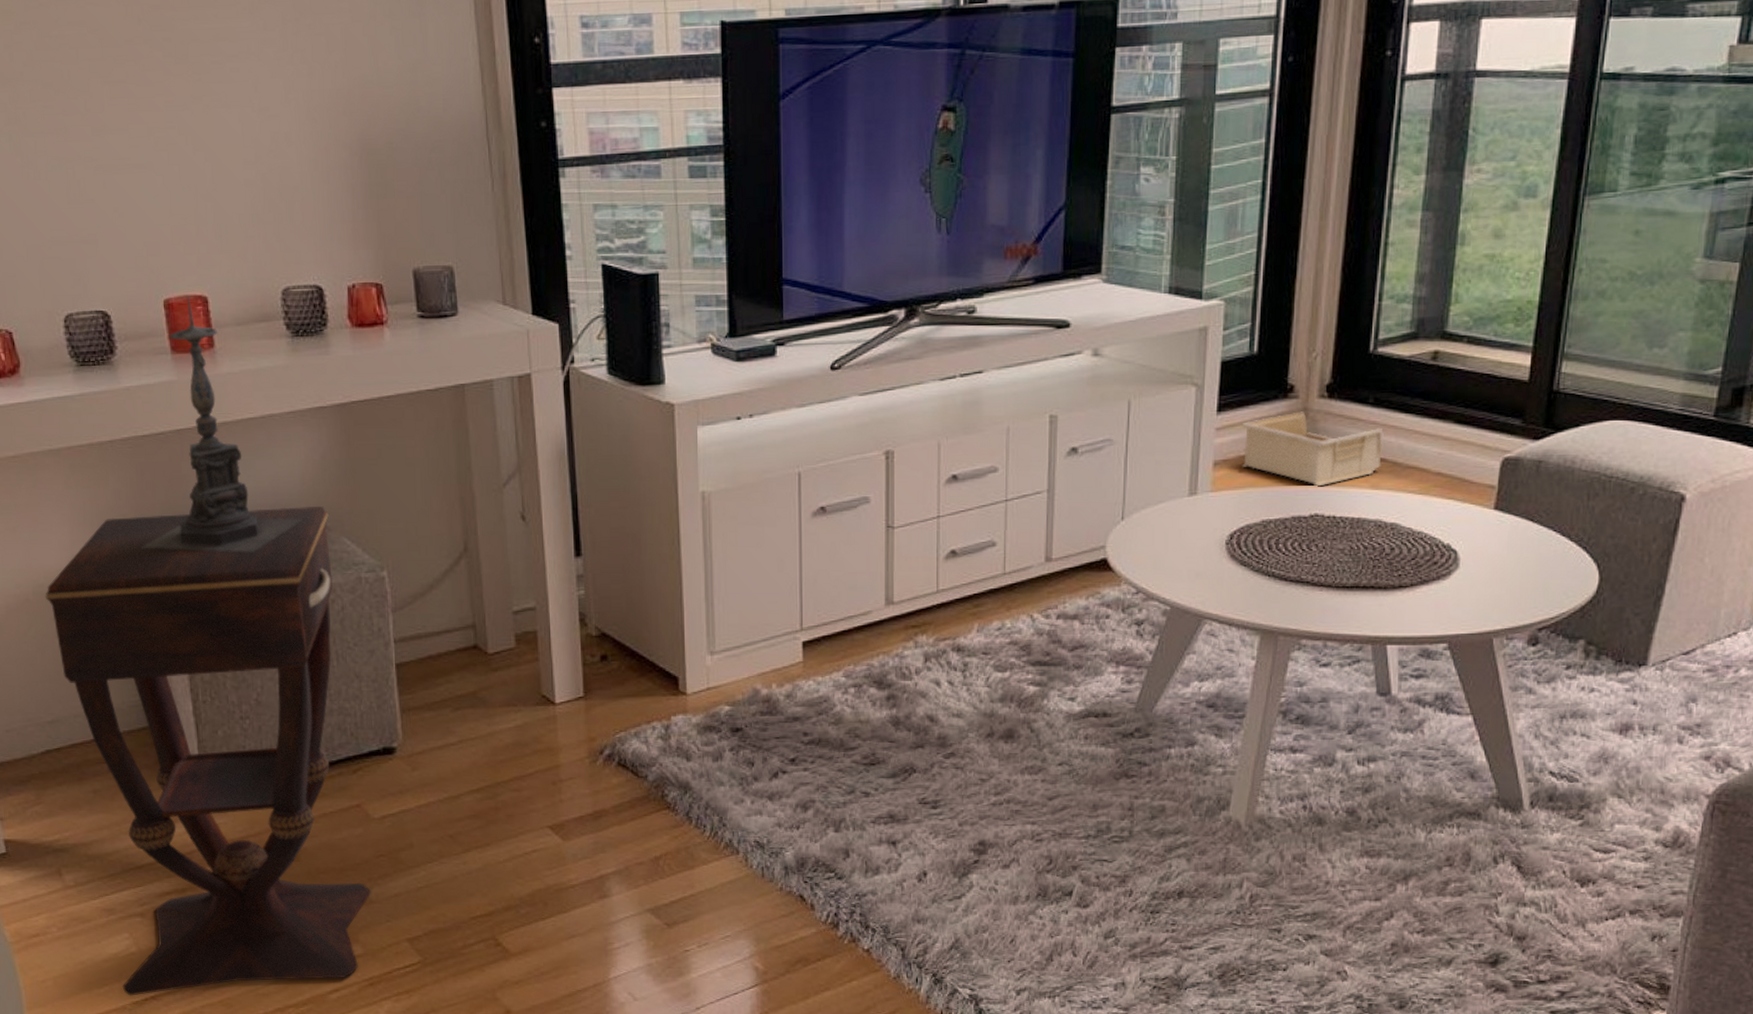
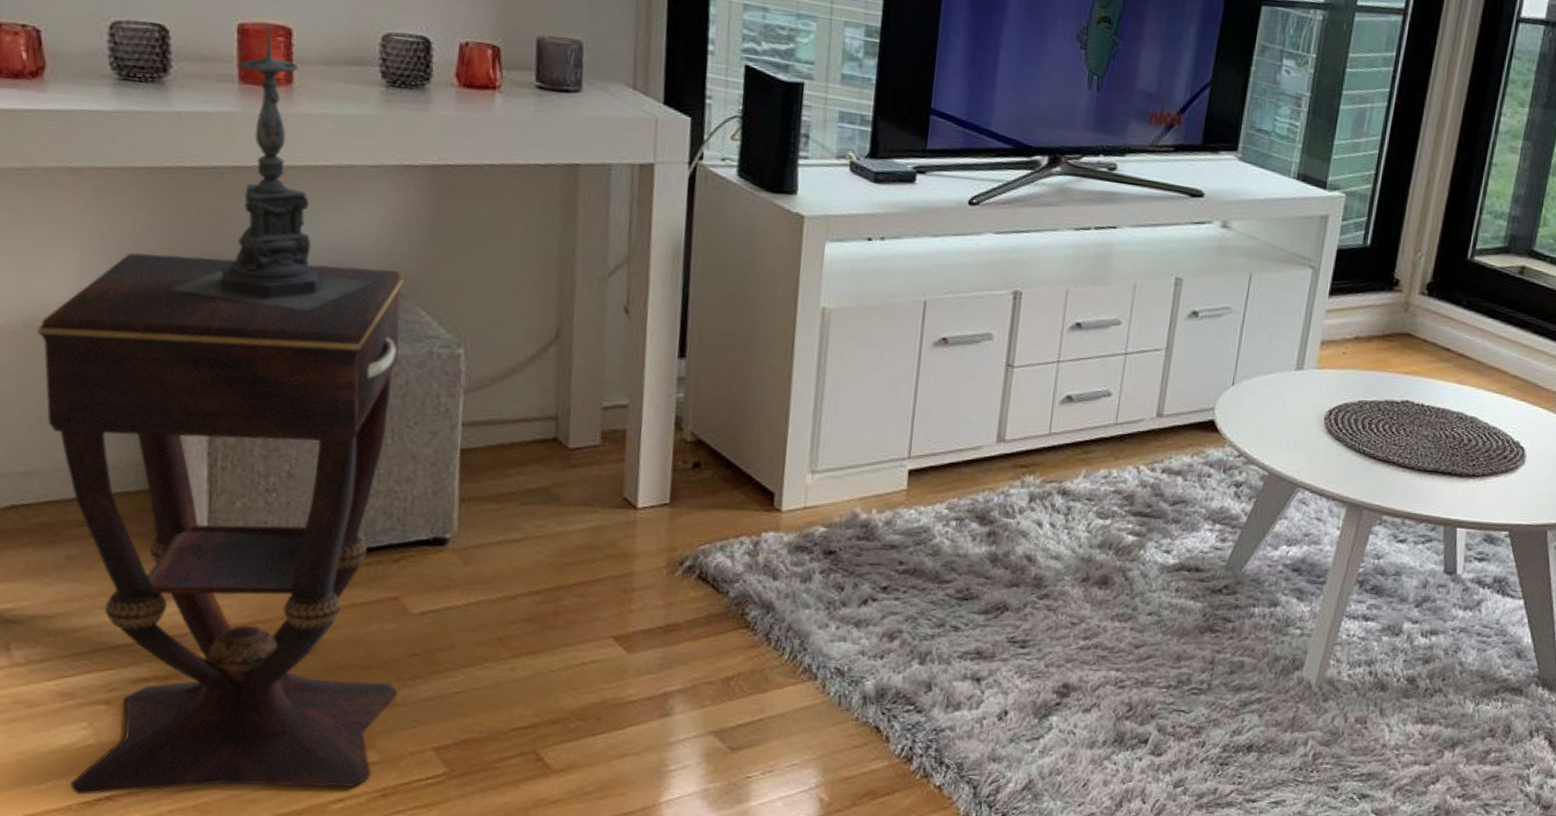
storage bin: present [1241,411,1385,487] -> none [1346,305,1473,376]

